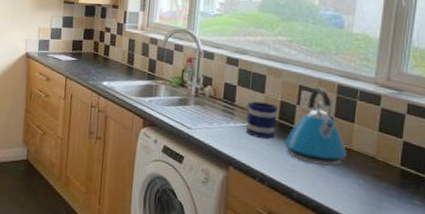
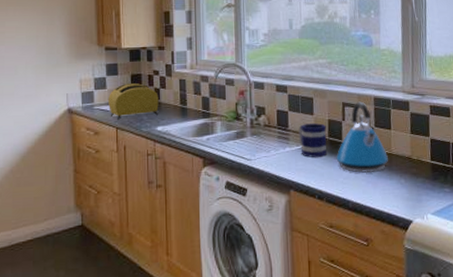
toaster: none [61,36,108,71] -> present [109,82,159,120]

